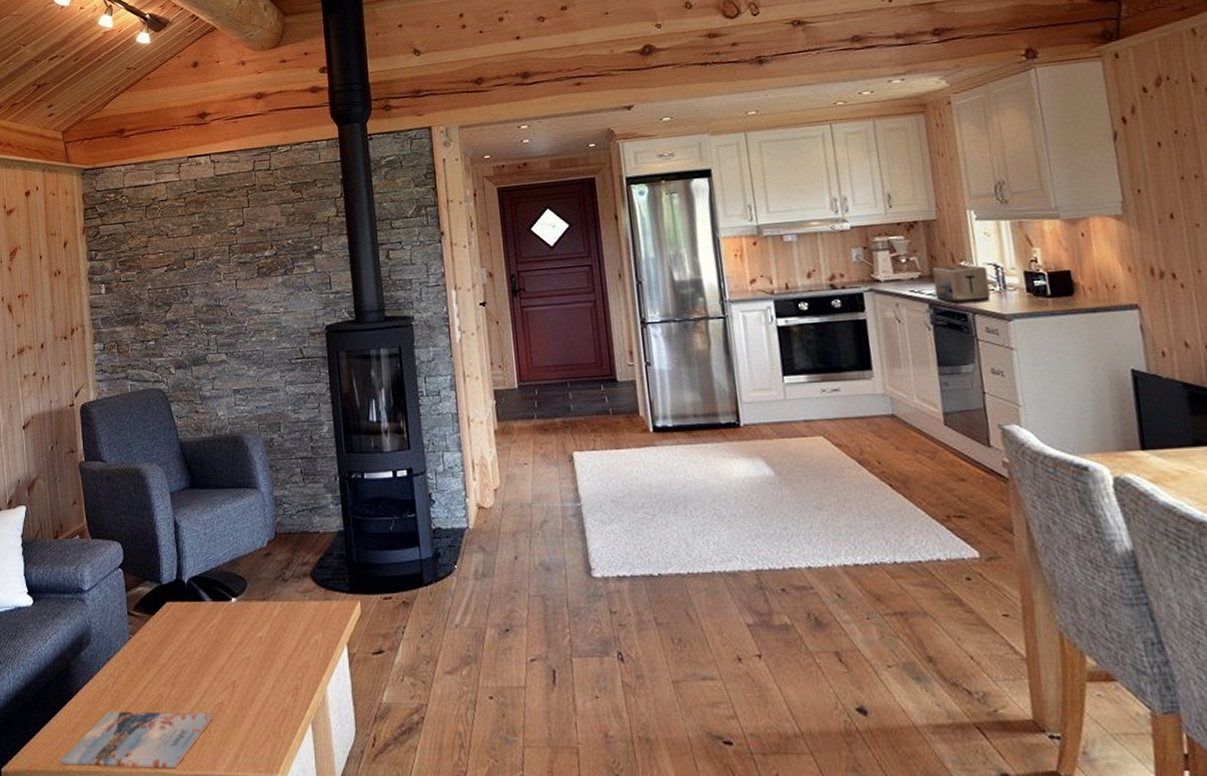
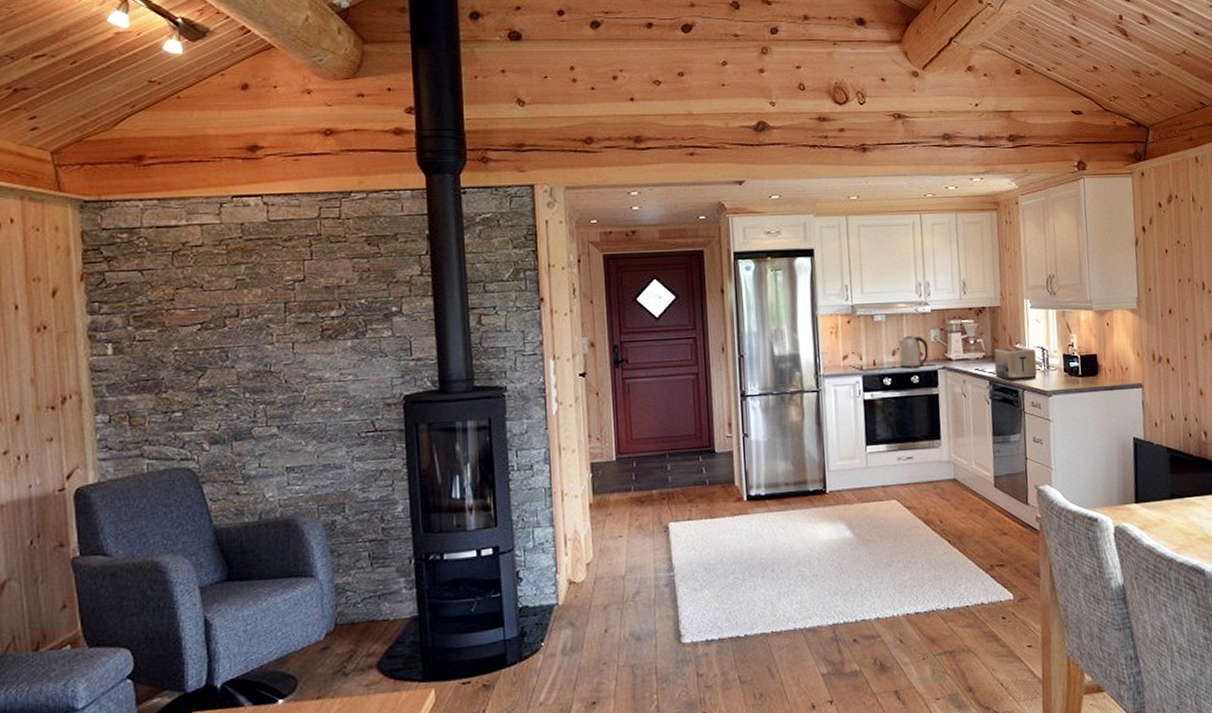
kettle: none [814,255,851,293] -> present [899,336,929,369]

